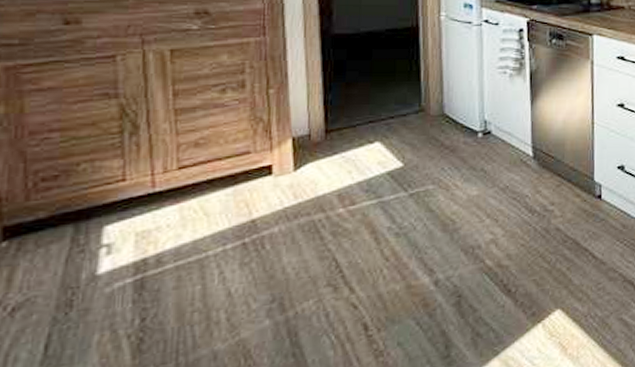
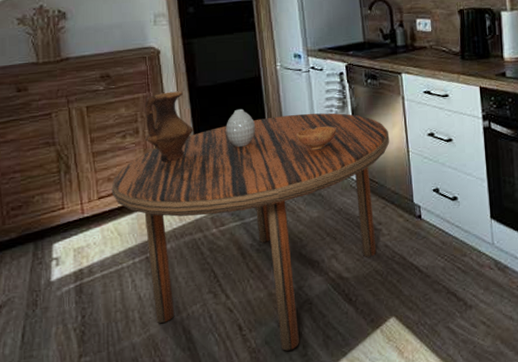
dining table: none [198,74,573,353] -> present [111,113,390,351]
vase: none [254,38,323,125] -> present [144,91,193,163]
vase: none [367,64,407,111] -> present [226,108,256,148]
bowl: none [459,91,509,118] -> present [296,126,336,151]

